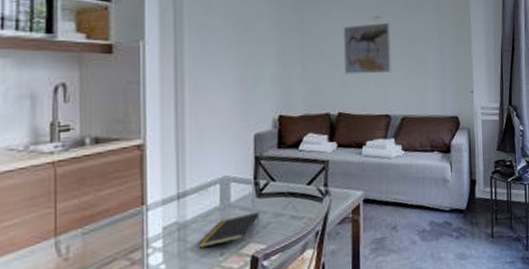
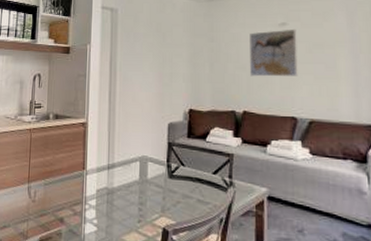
notepad: present [199,212,261,249] -> none [122,190,171,213]

